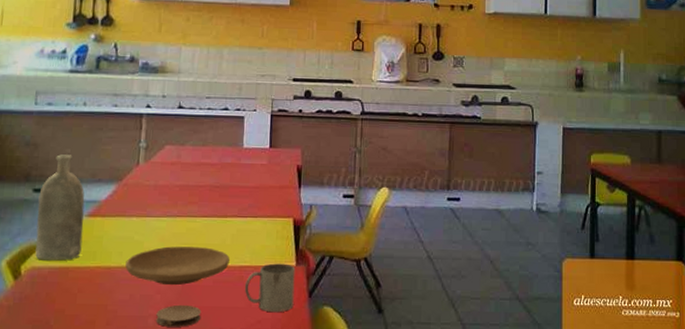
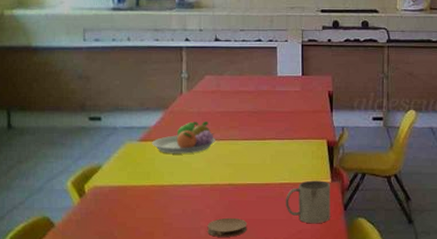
bottle: present [35,154,85,261] -> none [94,86,137,180]
fruit bowl: none [101,195,172,231] -> present [152,120,215,154]
plate: present [125,246,230,286] -> none [177,167,270,201]

